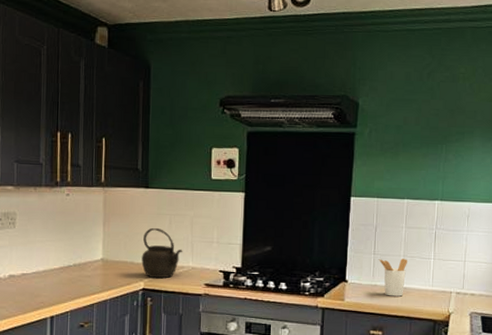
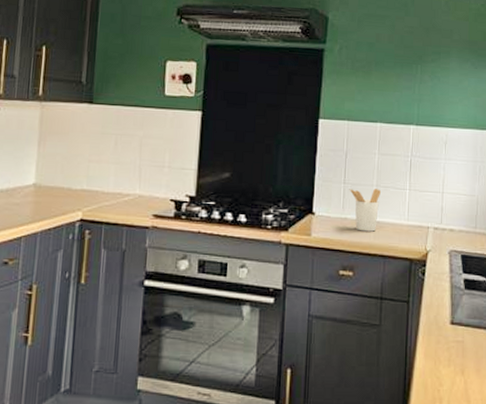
kettle: present [141,228,183,279] -> none [80,149,129,208]

